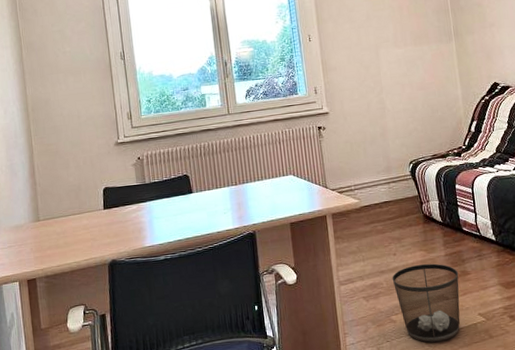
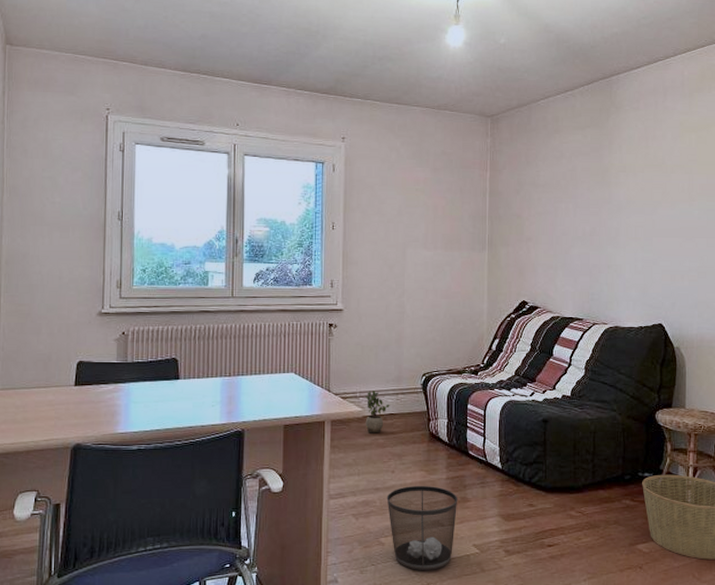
potted plant: none [360,182,384,222] -> present [365,391,390,434]

